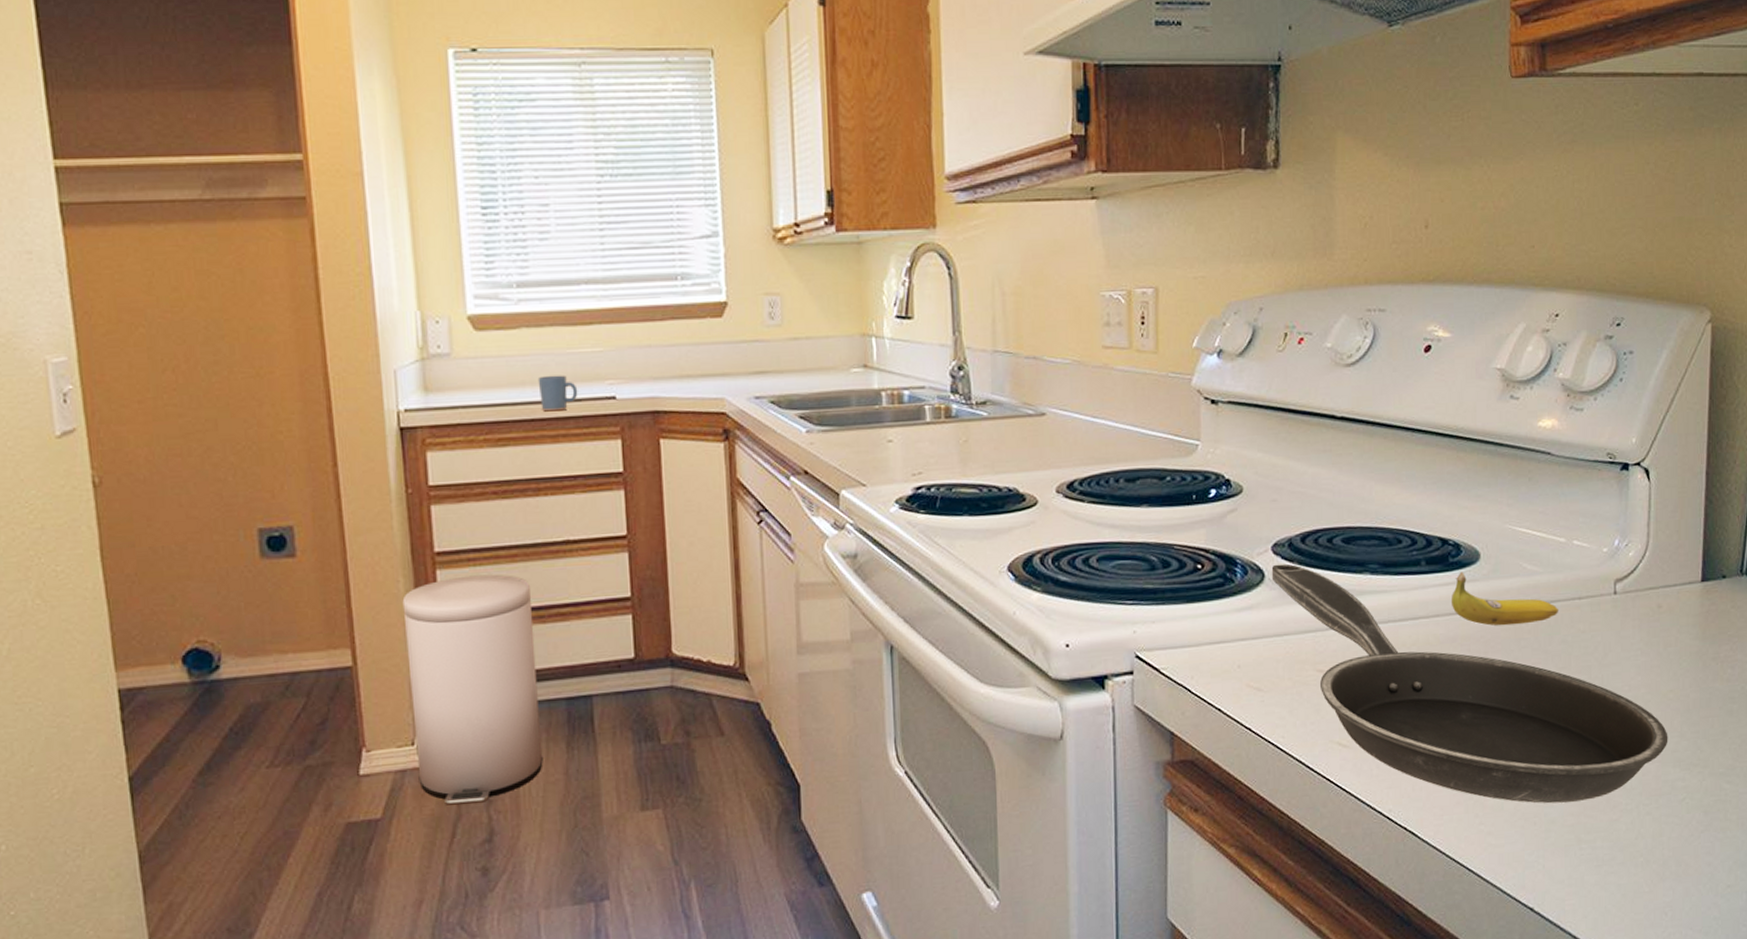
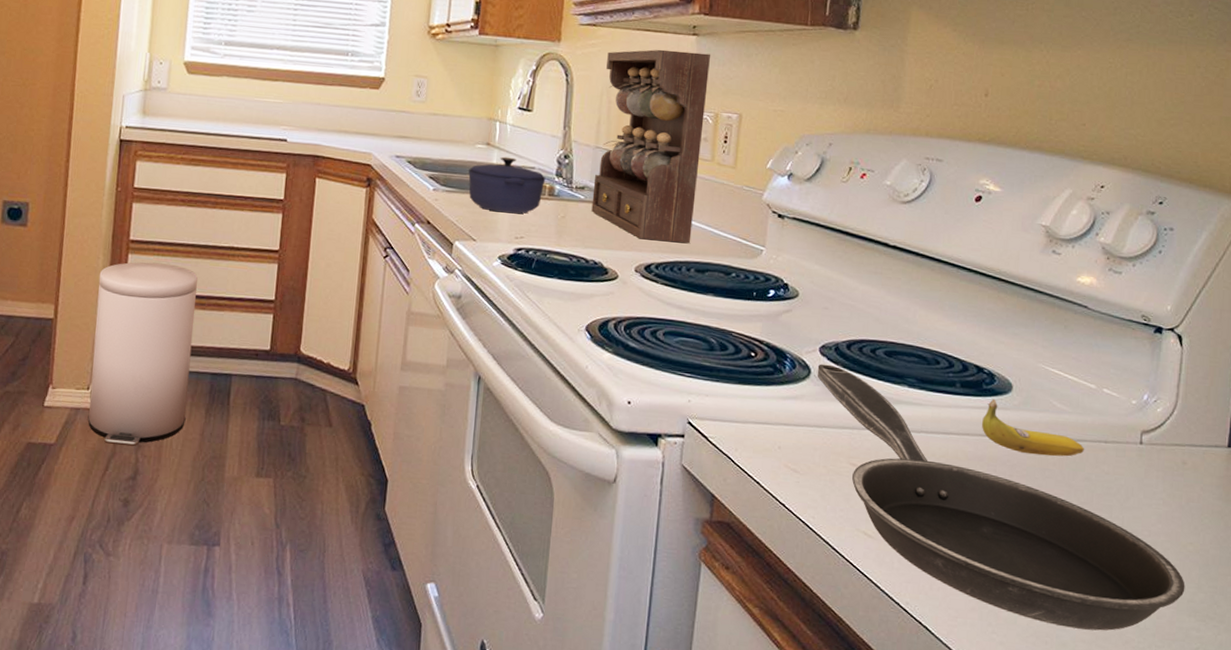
mug: present [537,375,578,412] -> none [228,115,259,145]
cooking pot: none [846,378,940,447] -> present [468,156,546,214]
spice rack: none [994,219,1116,454] -> present [591,49,711,243]

